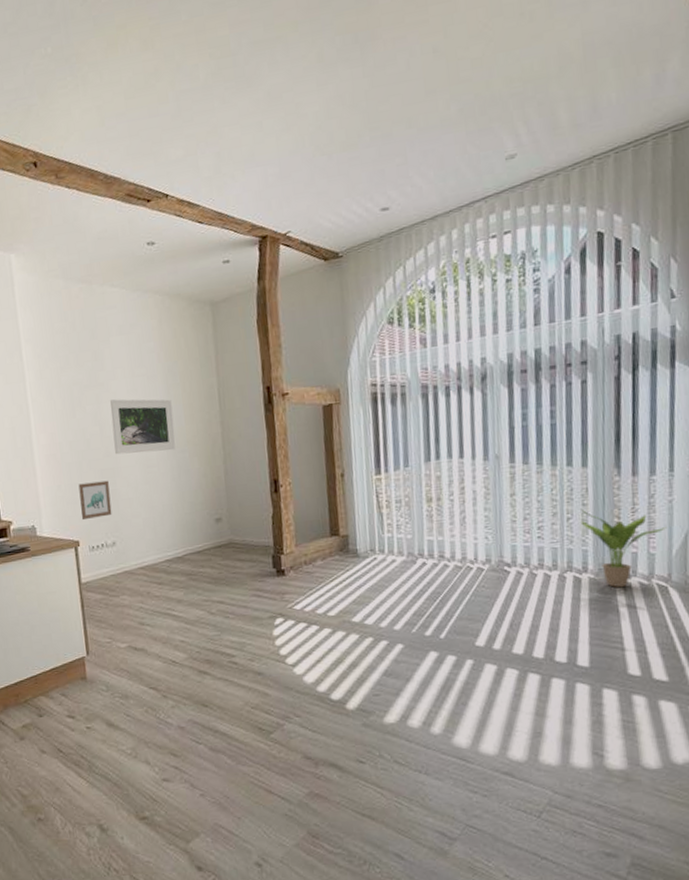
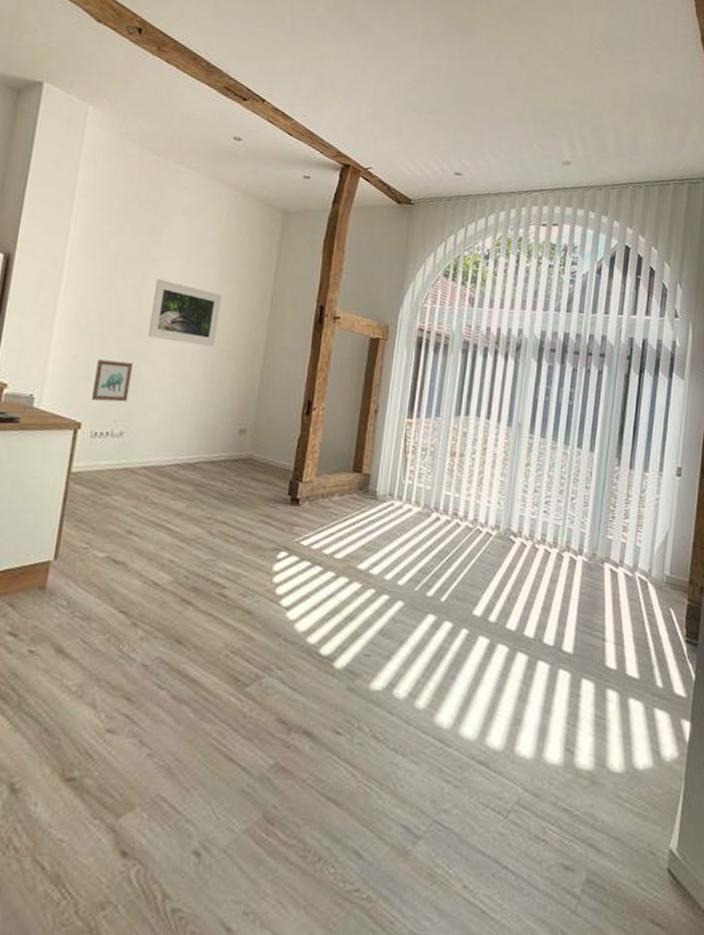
potted plant: present [580,509,667,588] -> none [582,491,652,576]

